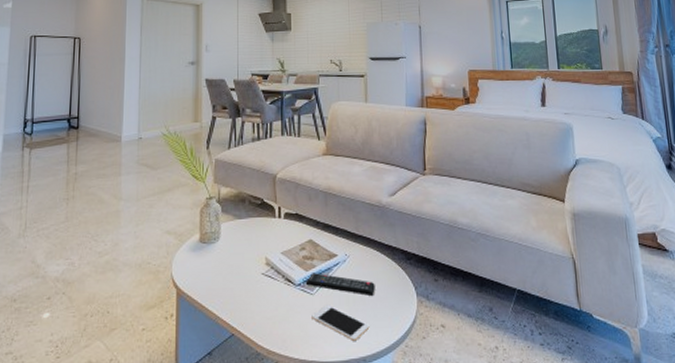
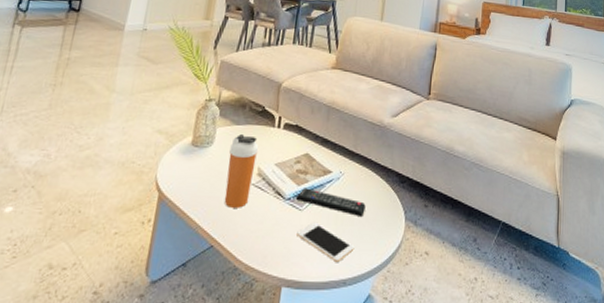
shaker bottle: none [236,226,264,298] -> present [224,133,259,208]

